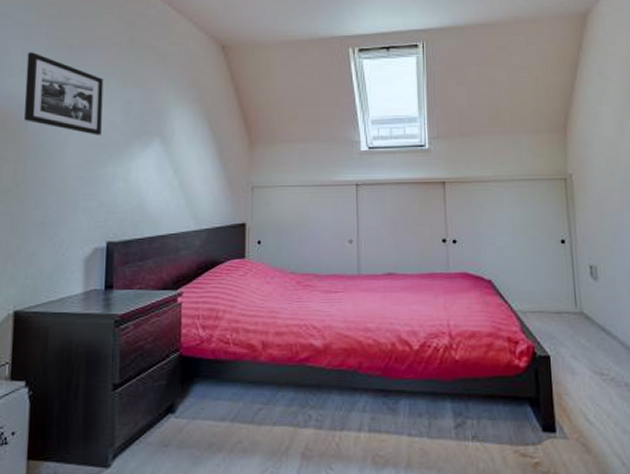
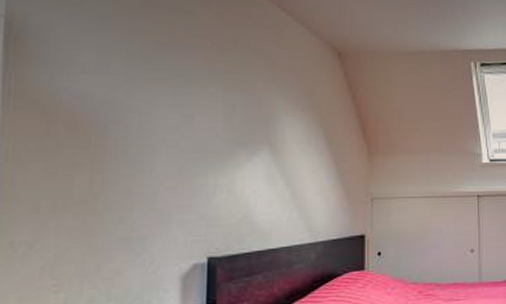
picture frame: present [24,52,104,135] -> none [101,47,201,143]

